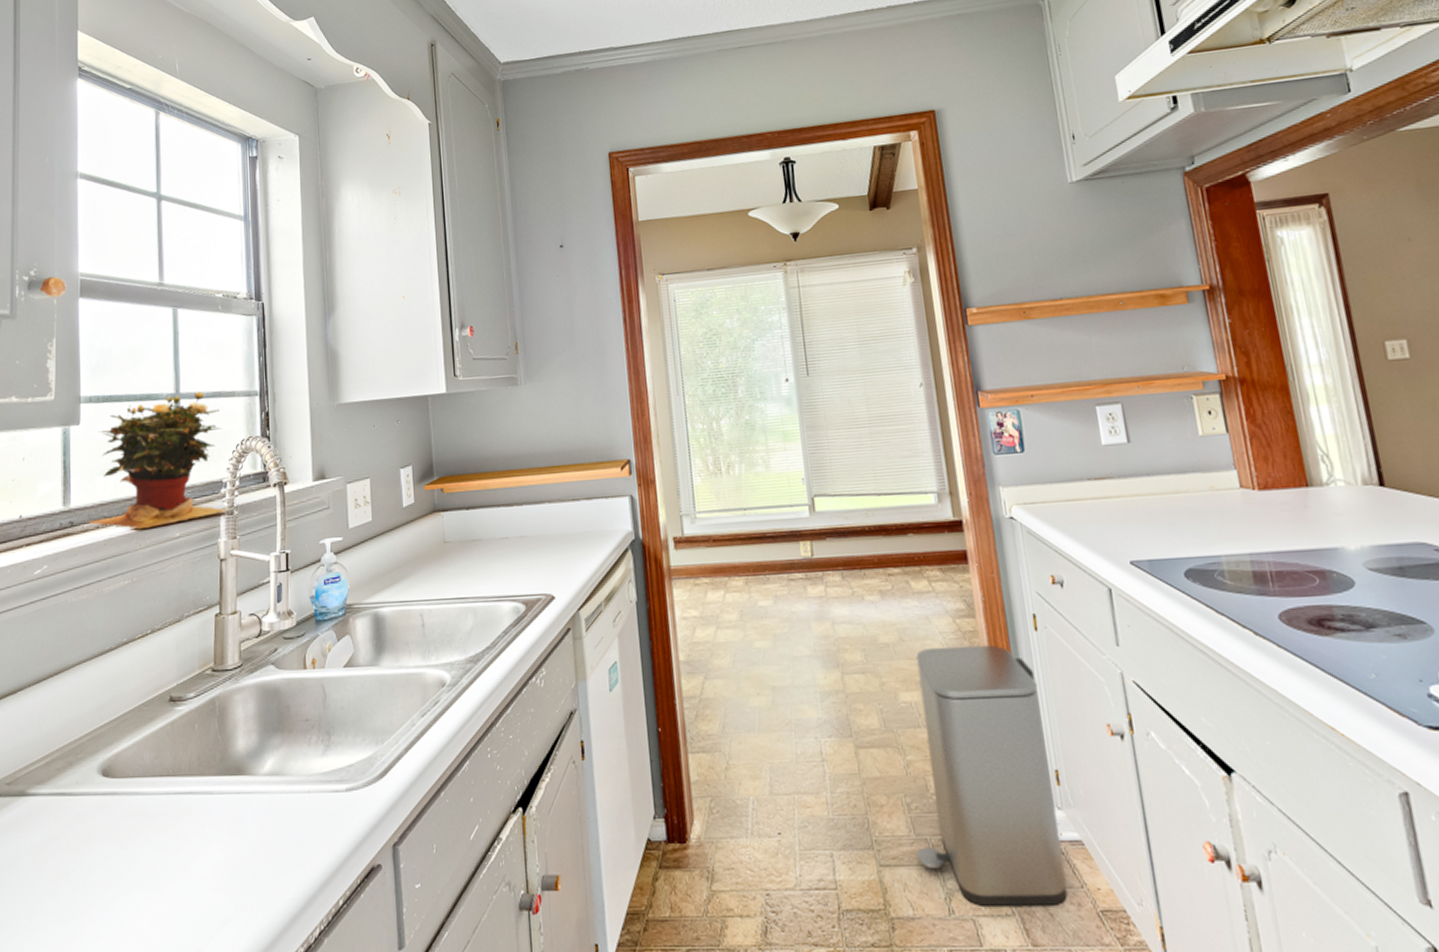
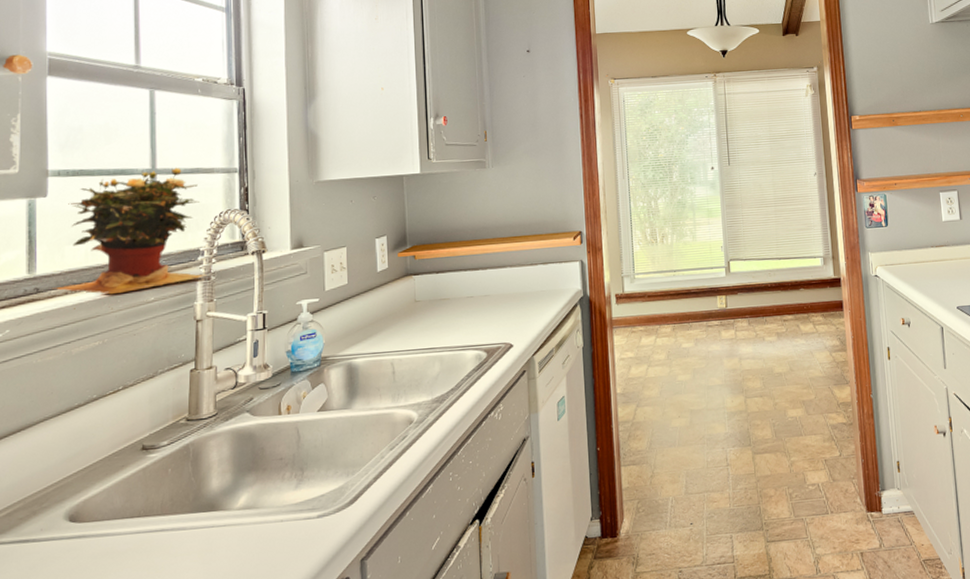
pedal bin: present [916,644,1067,908] -> none [794,371,901,565]

